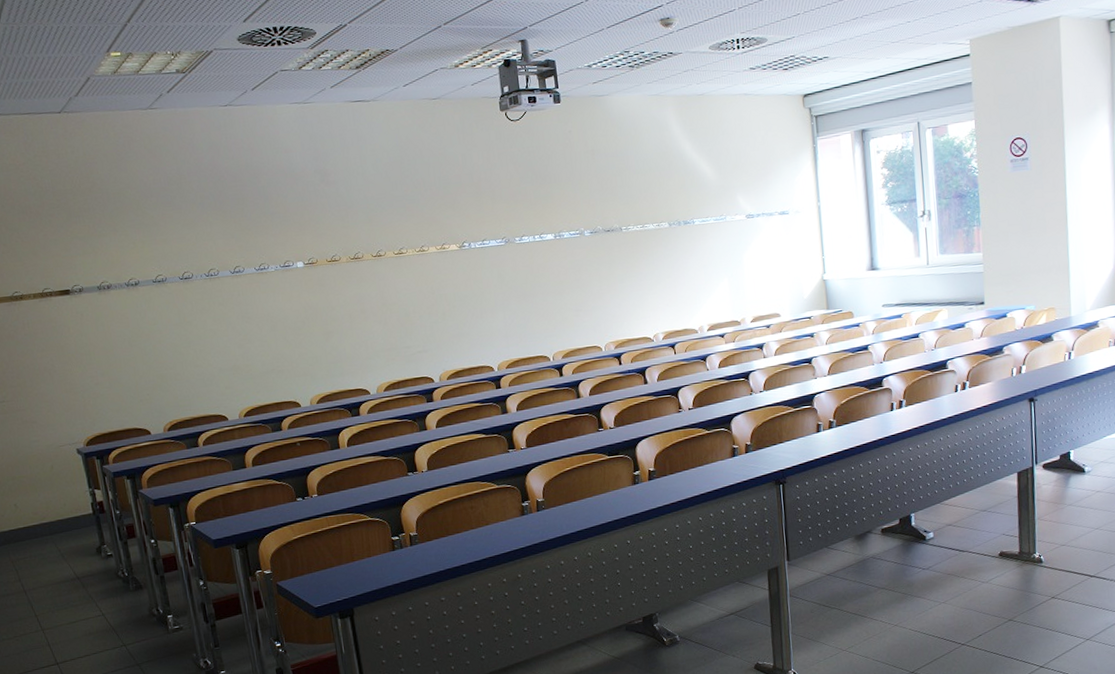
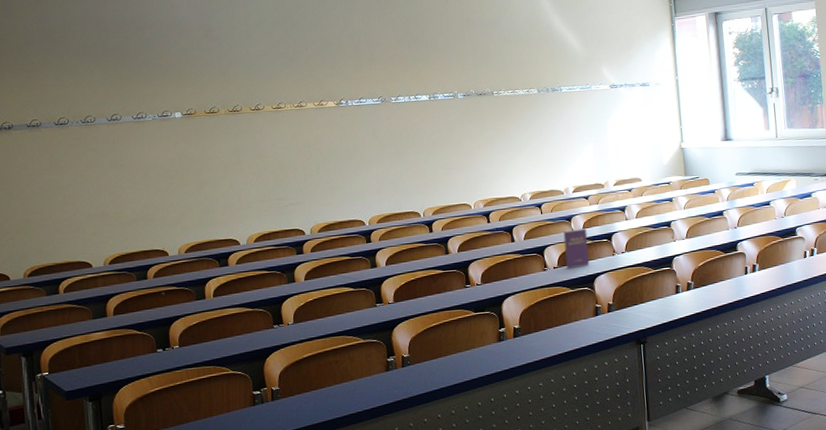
book: none [698,368,726,410] -> present [563,228,590,268]

